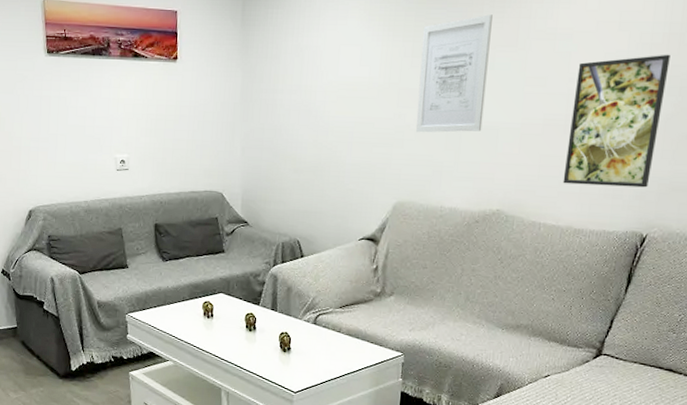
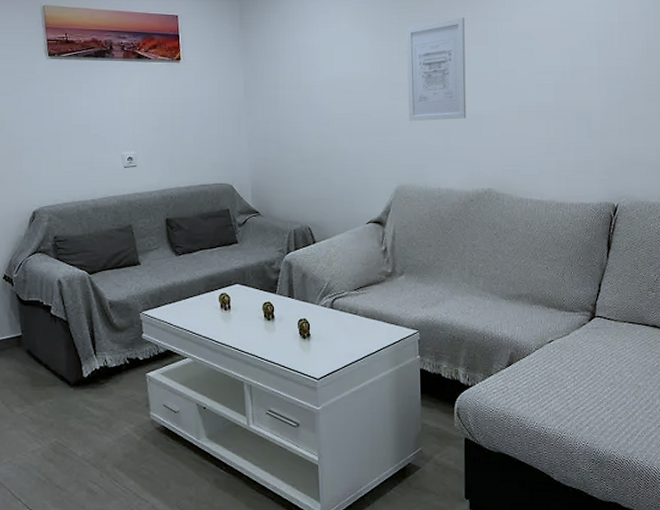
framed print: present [563,54,670,188] -> none [541,49,615,163]

